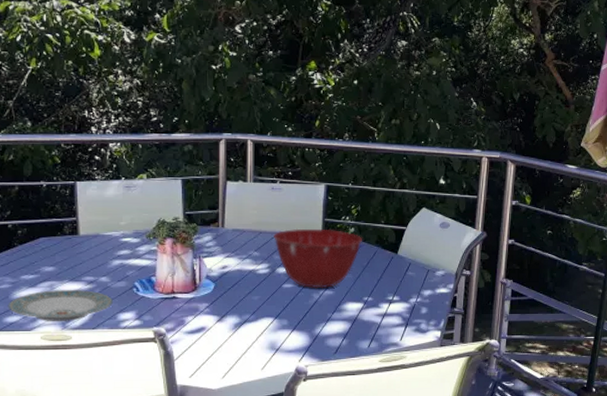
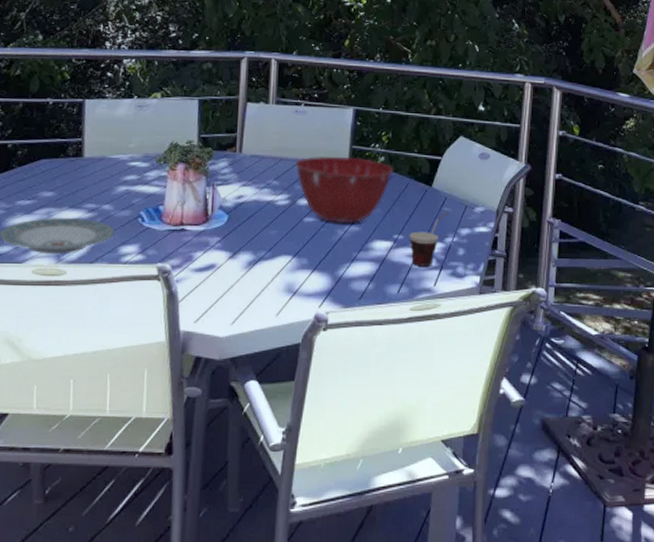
cup: none [377,275,413,324] -> present [409,211,449,266]

